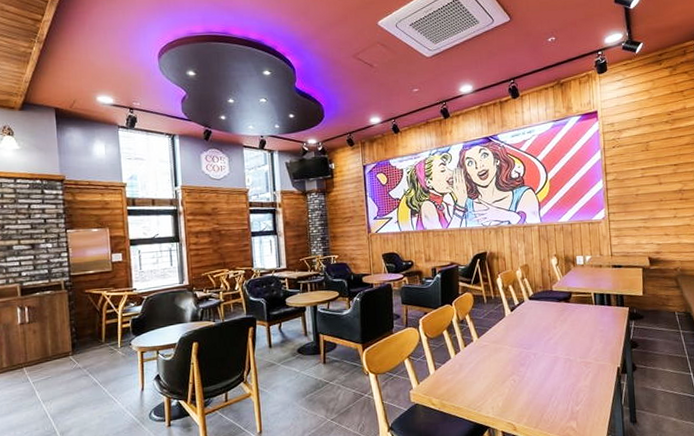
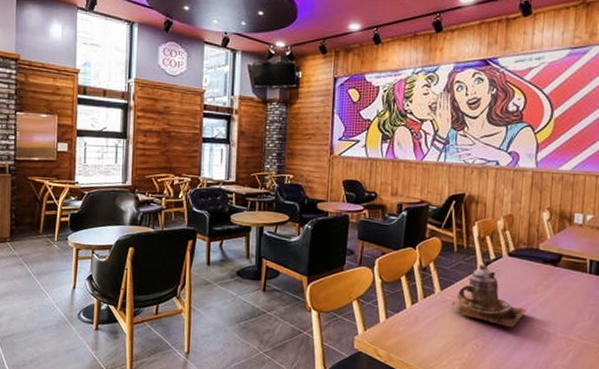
teapot: none [488,309,552,361] -> present [452,263,529,328]

